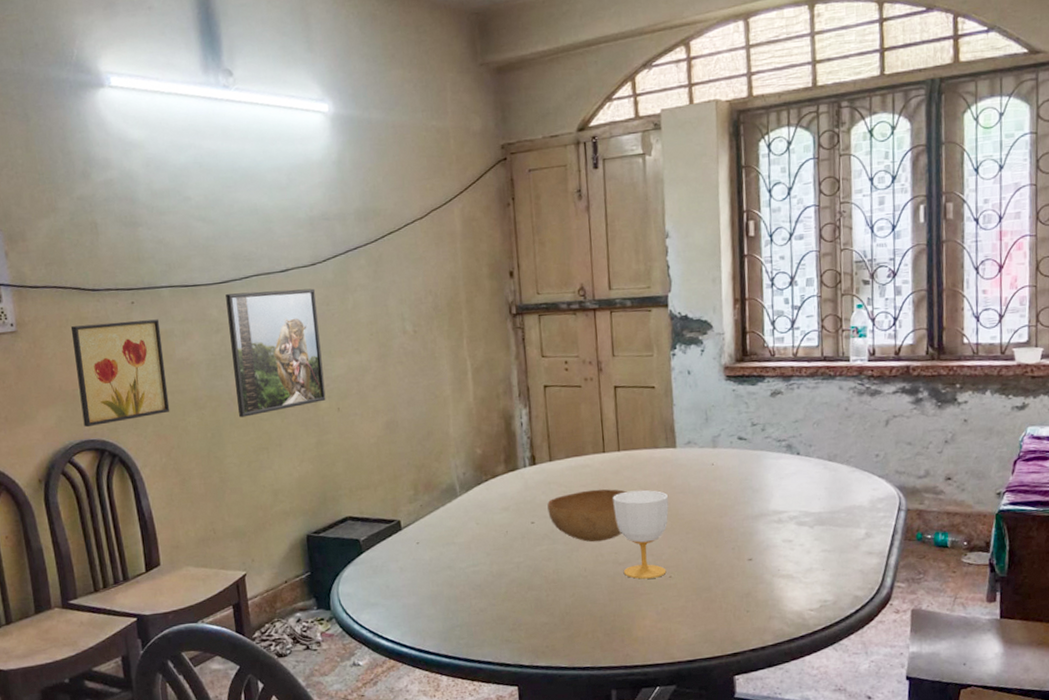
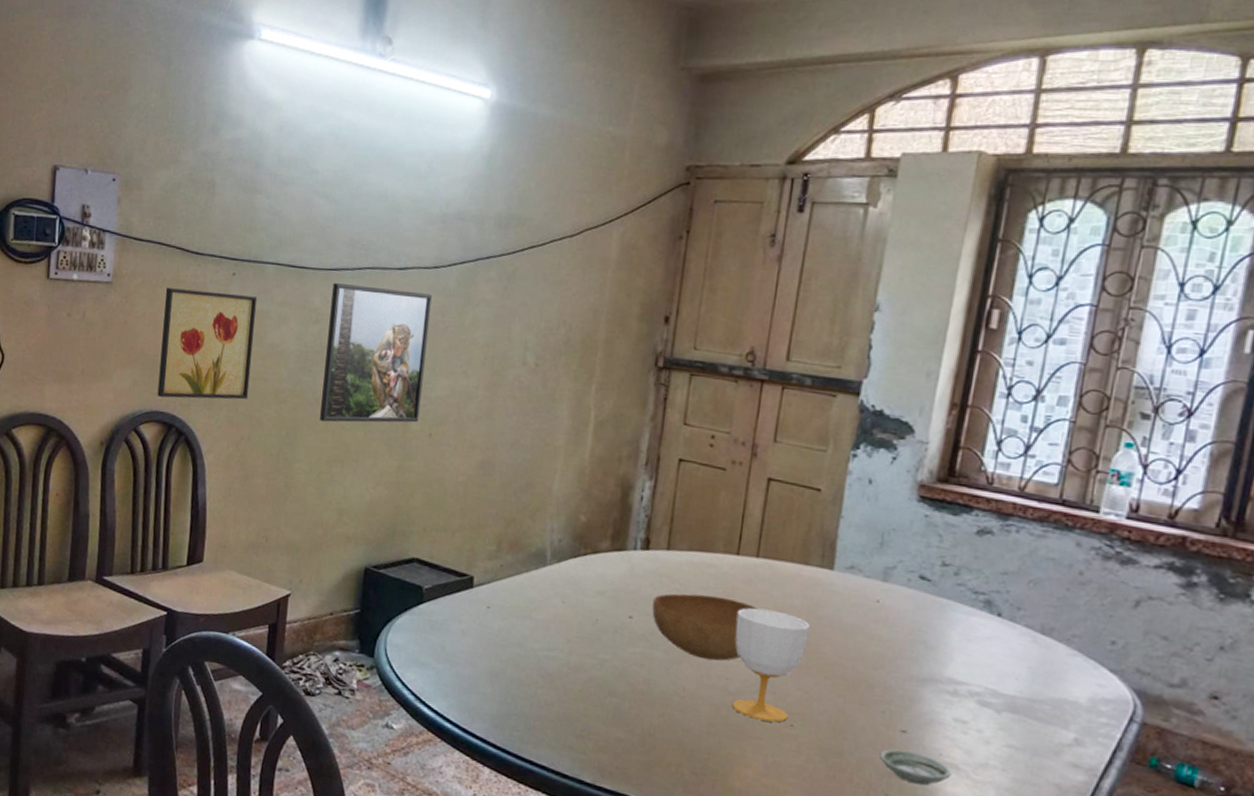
saucer: none [737,573,789,598] -> present [879,749,952,786]

